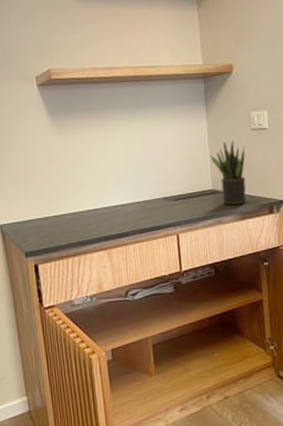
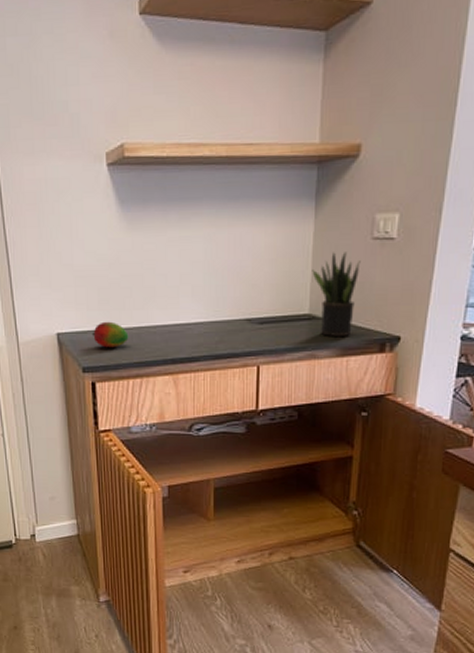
fruit: none [32,210,66,233] -> present [91,321,129,348]

